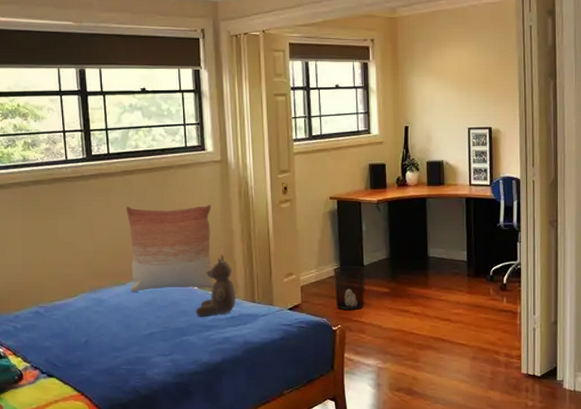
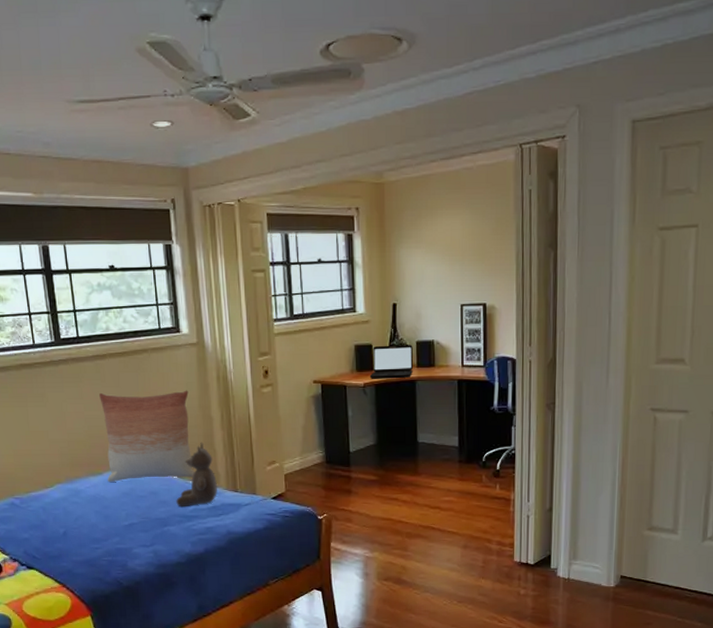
waste bin: present [333,266,366,311] -> none [318,453,352,499]
laptop: none [383,164,423,196] -> present [369,345,413,379]

